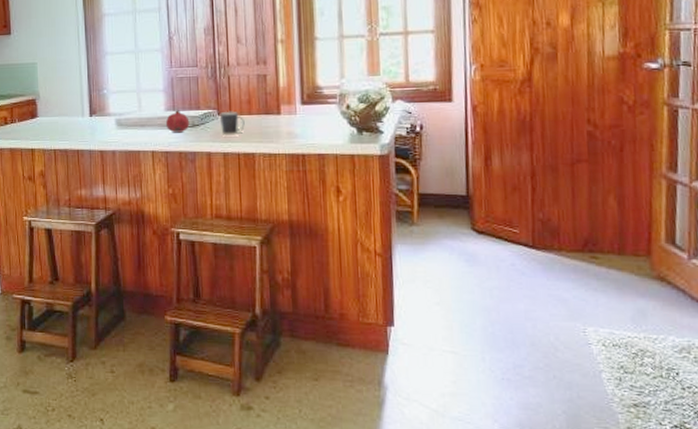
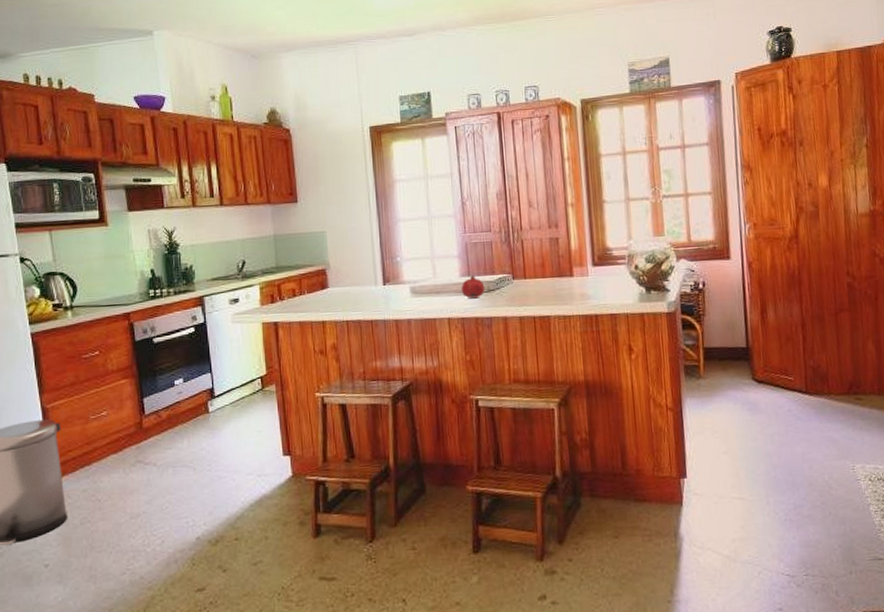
mug: present [219,111,245,137] -> none [514,274,539,301]

